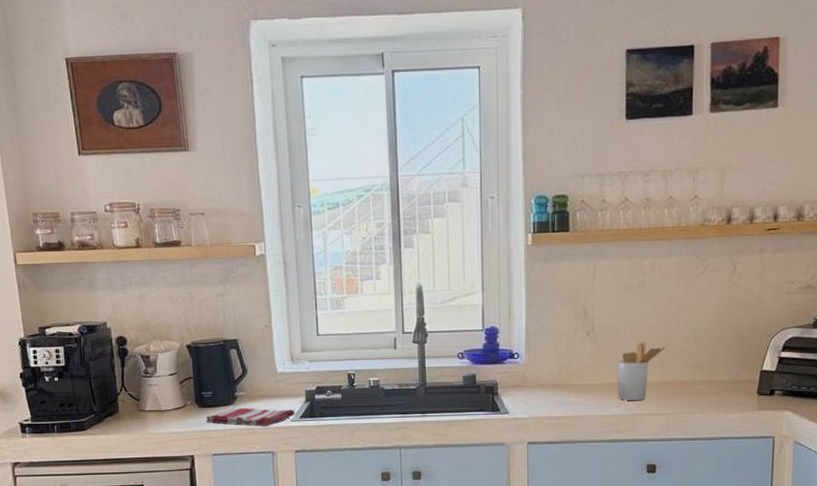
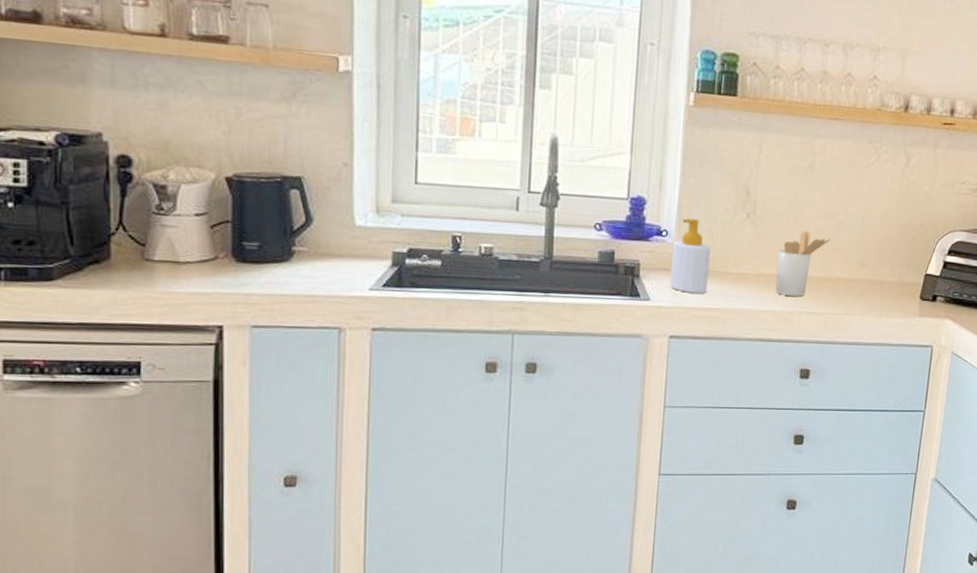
dish towel: present [206,408,295,426] -> none [245,267,376,294]
soap bottle: none [524,341,557,405] -> present [669,218,711,294]

